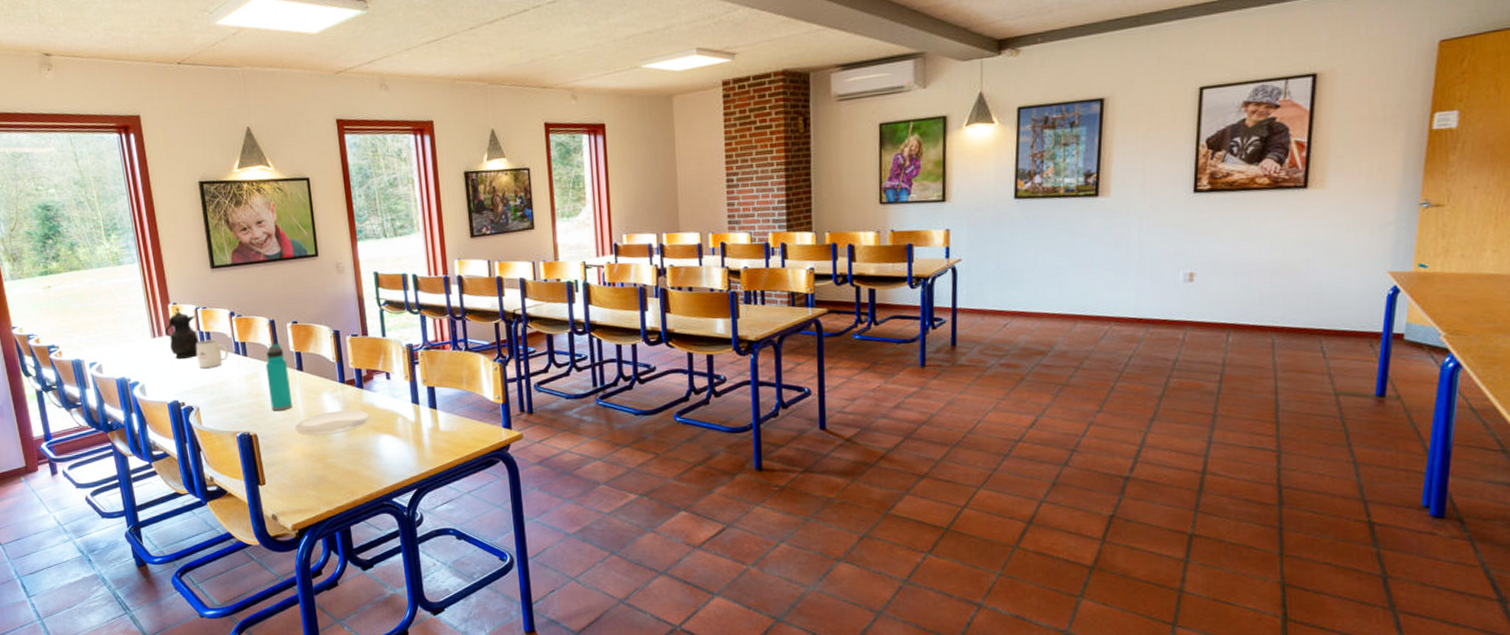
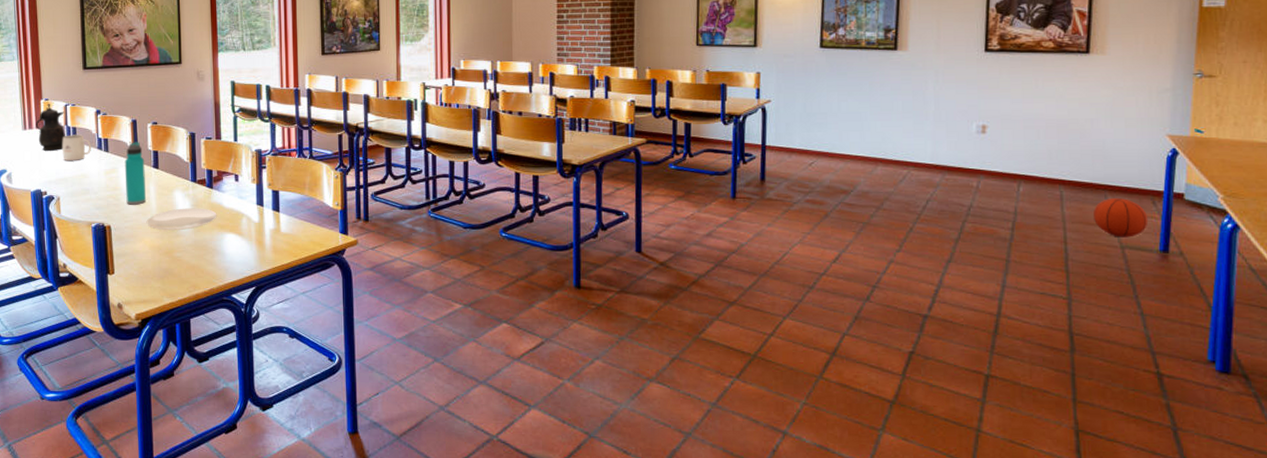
basketball: none [1306,341,1365,384] -> present [1092,197,1149,238]

